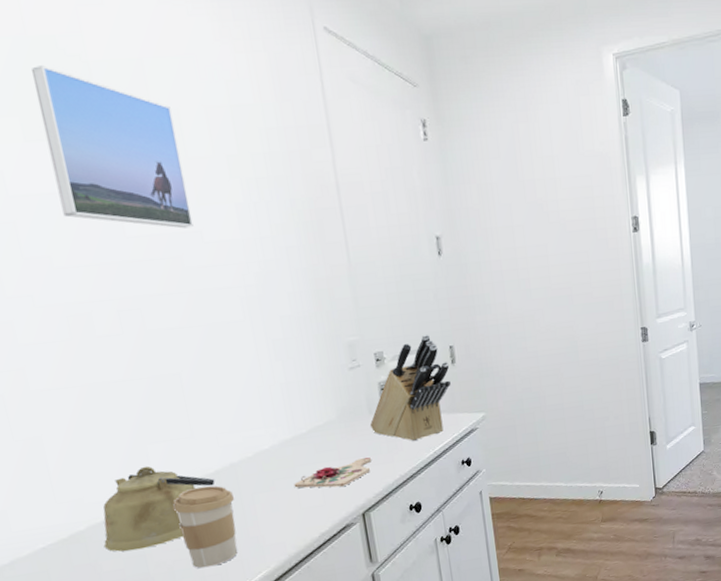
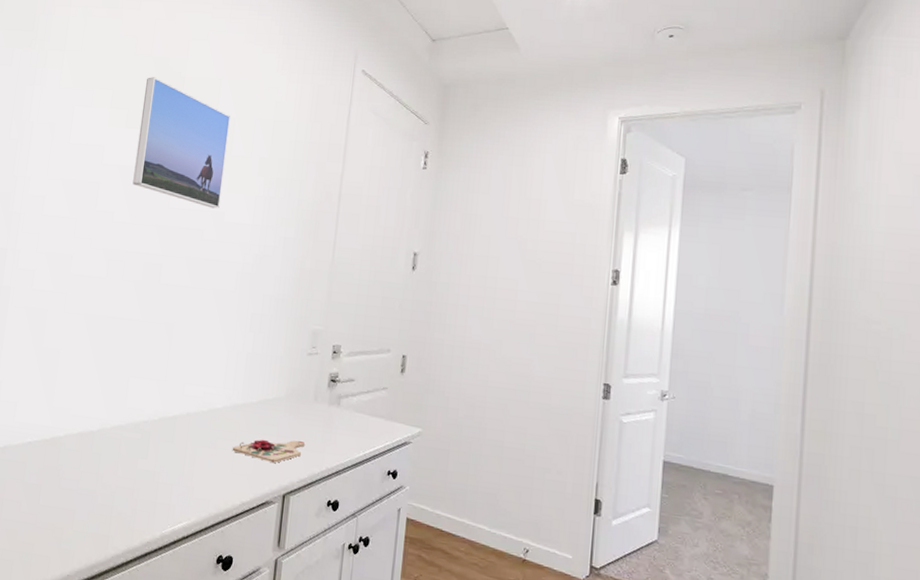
kettle: present [103,465,216,552] -> none [71,395,171,469]
coffee cup: present [172,485,238,568] -> none [130,425,182,503]
knife block: present [369,334,451,442] -> none [312,338,398,439]

